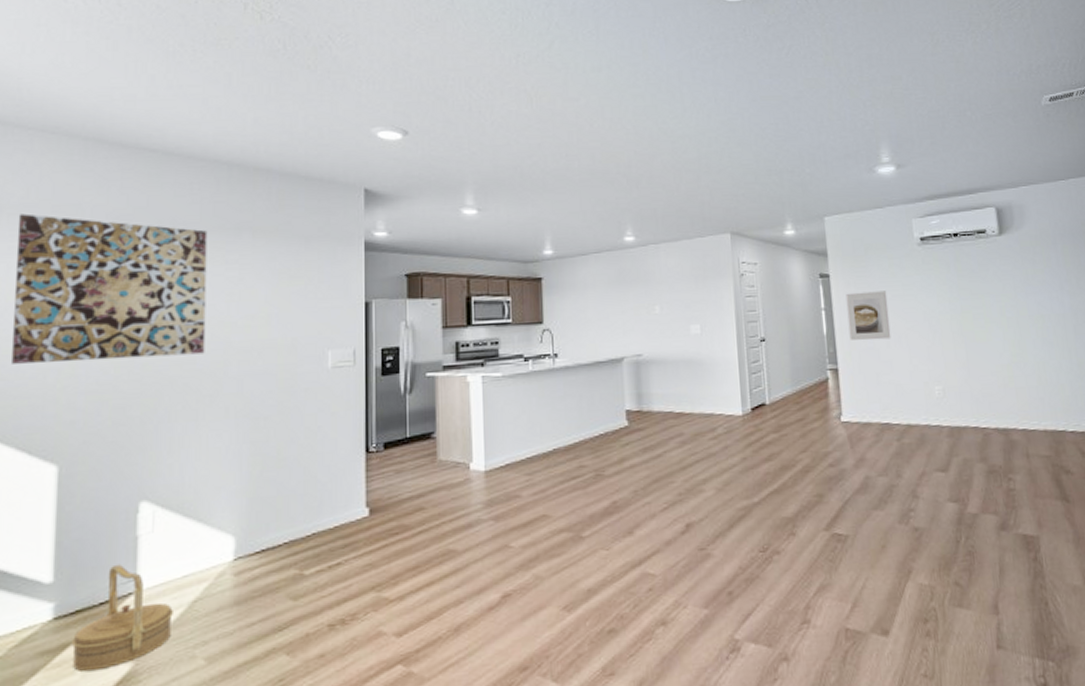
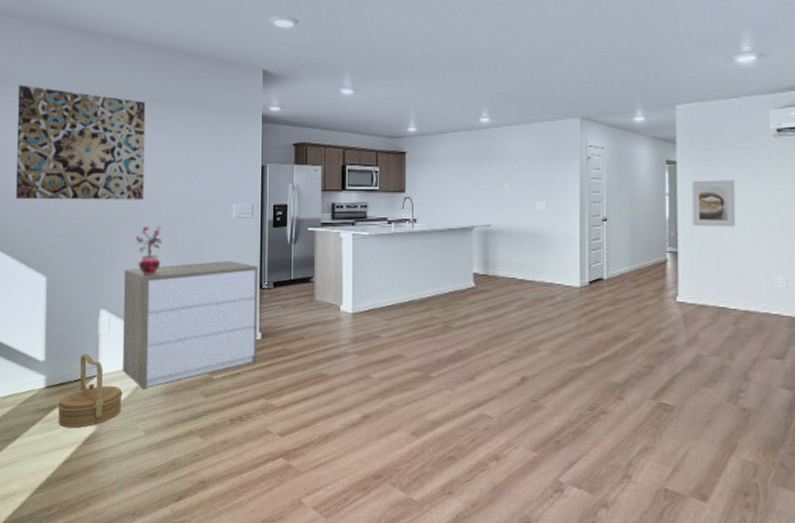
dresser: none [172,421,363,602] -> present [122,261,258,389]
potted plant: none [192,386,231,451] -> present [135,227,162,275]

